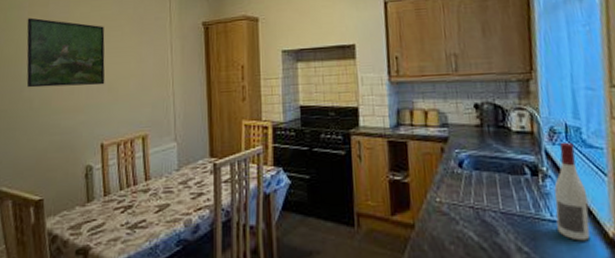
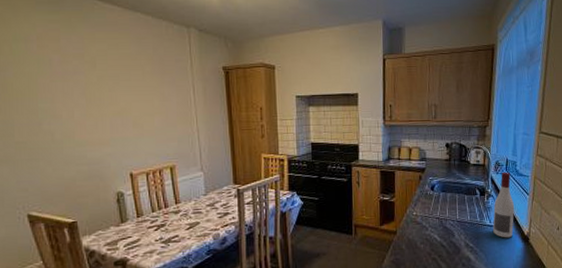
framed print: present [26,17,105,88] -> none [37,52,129,121]

